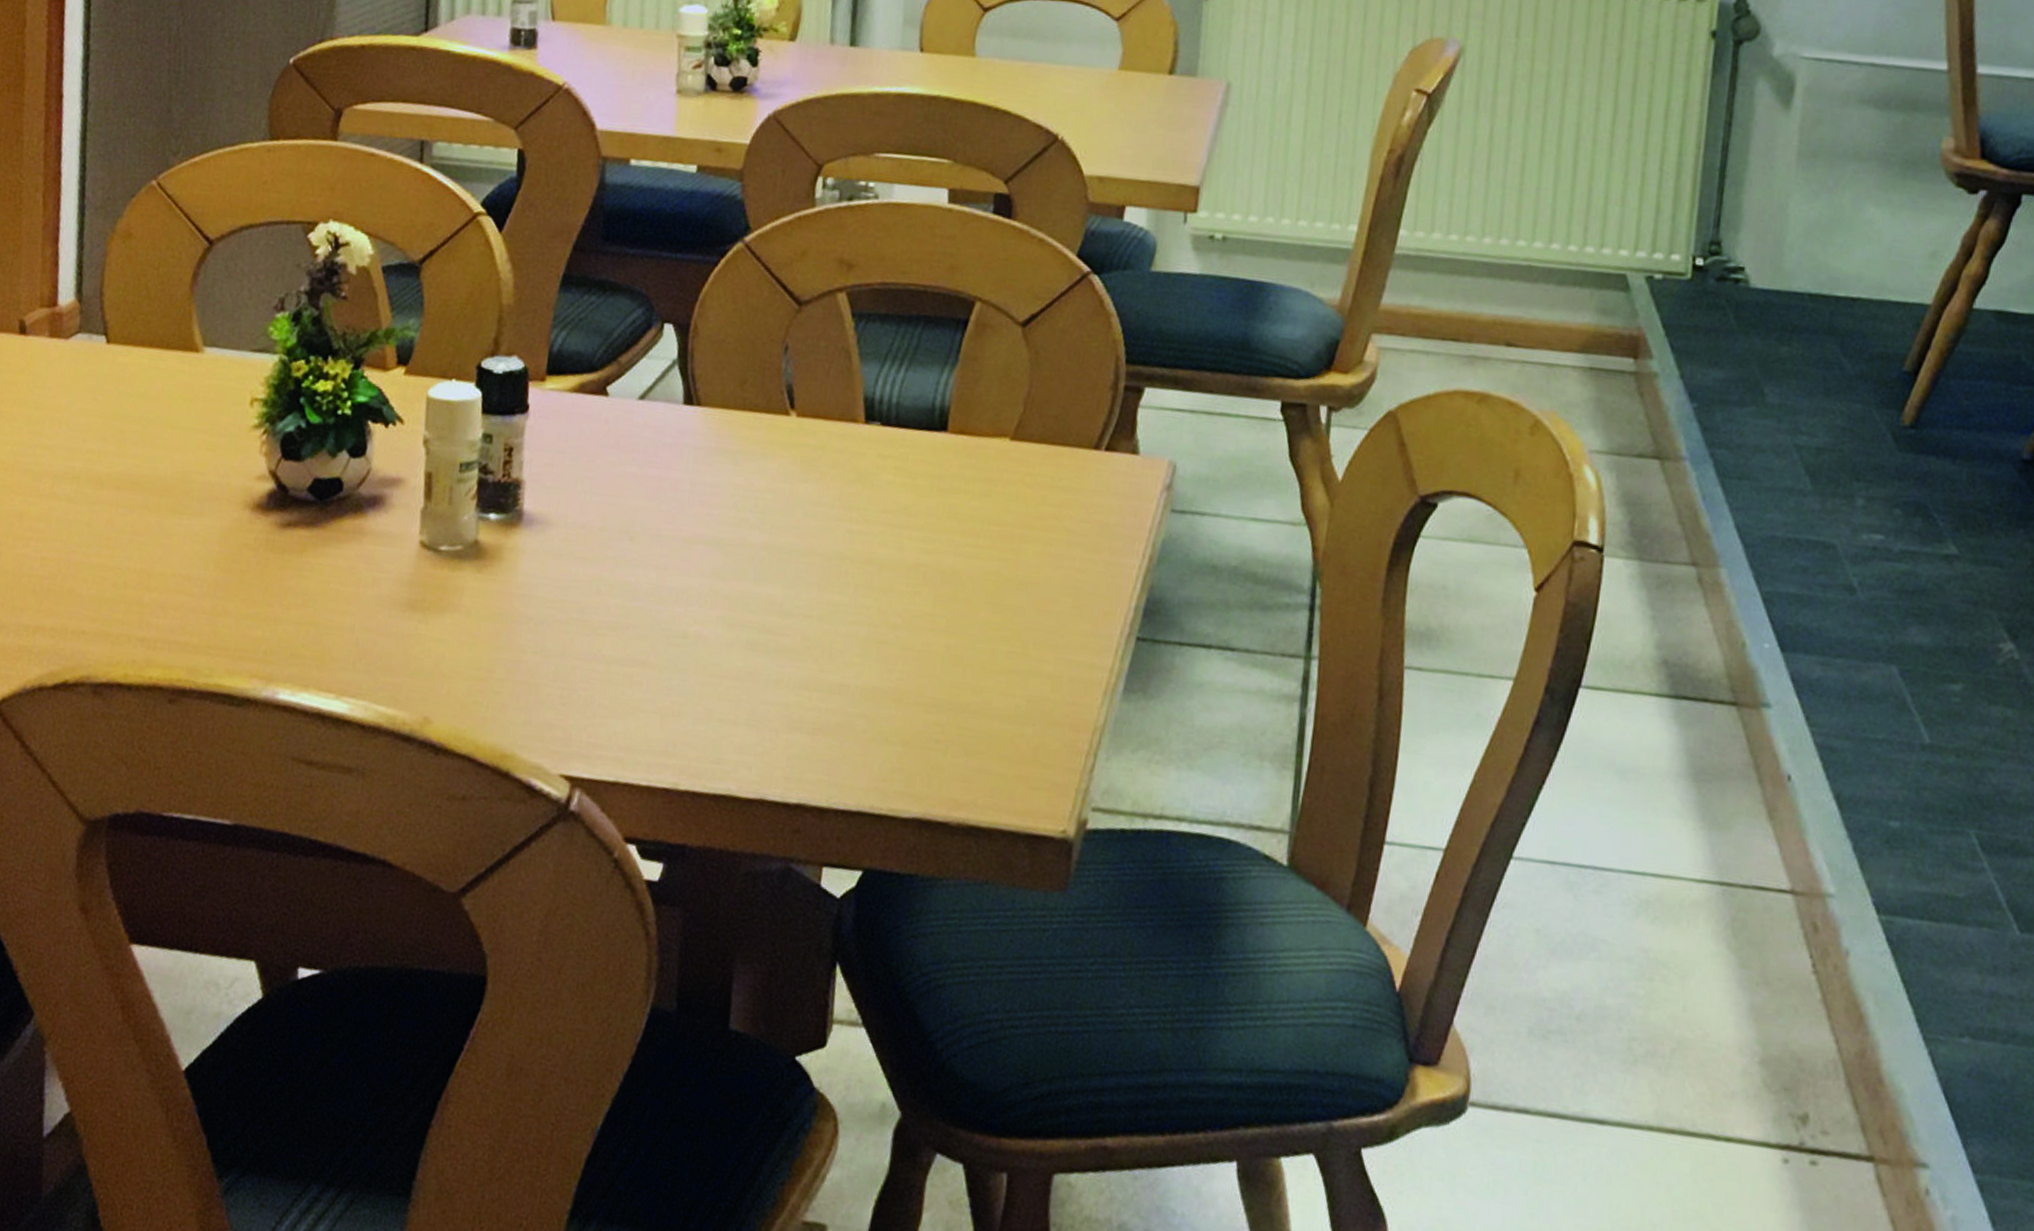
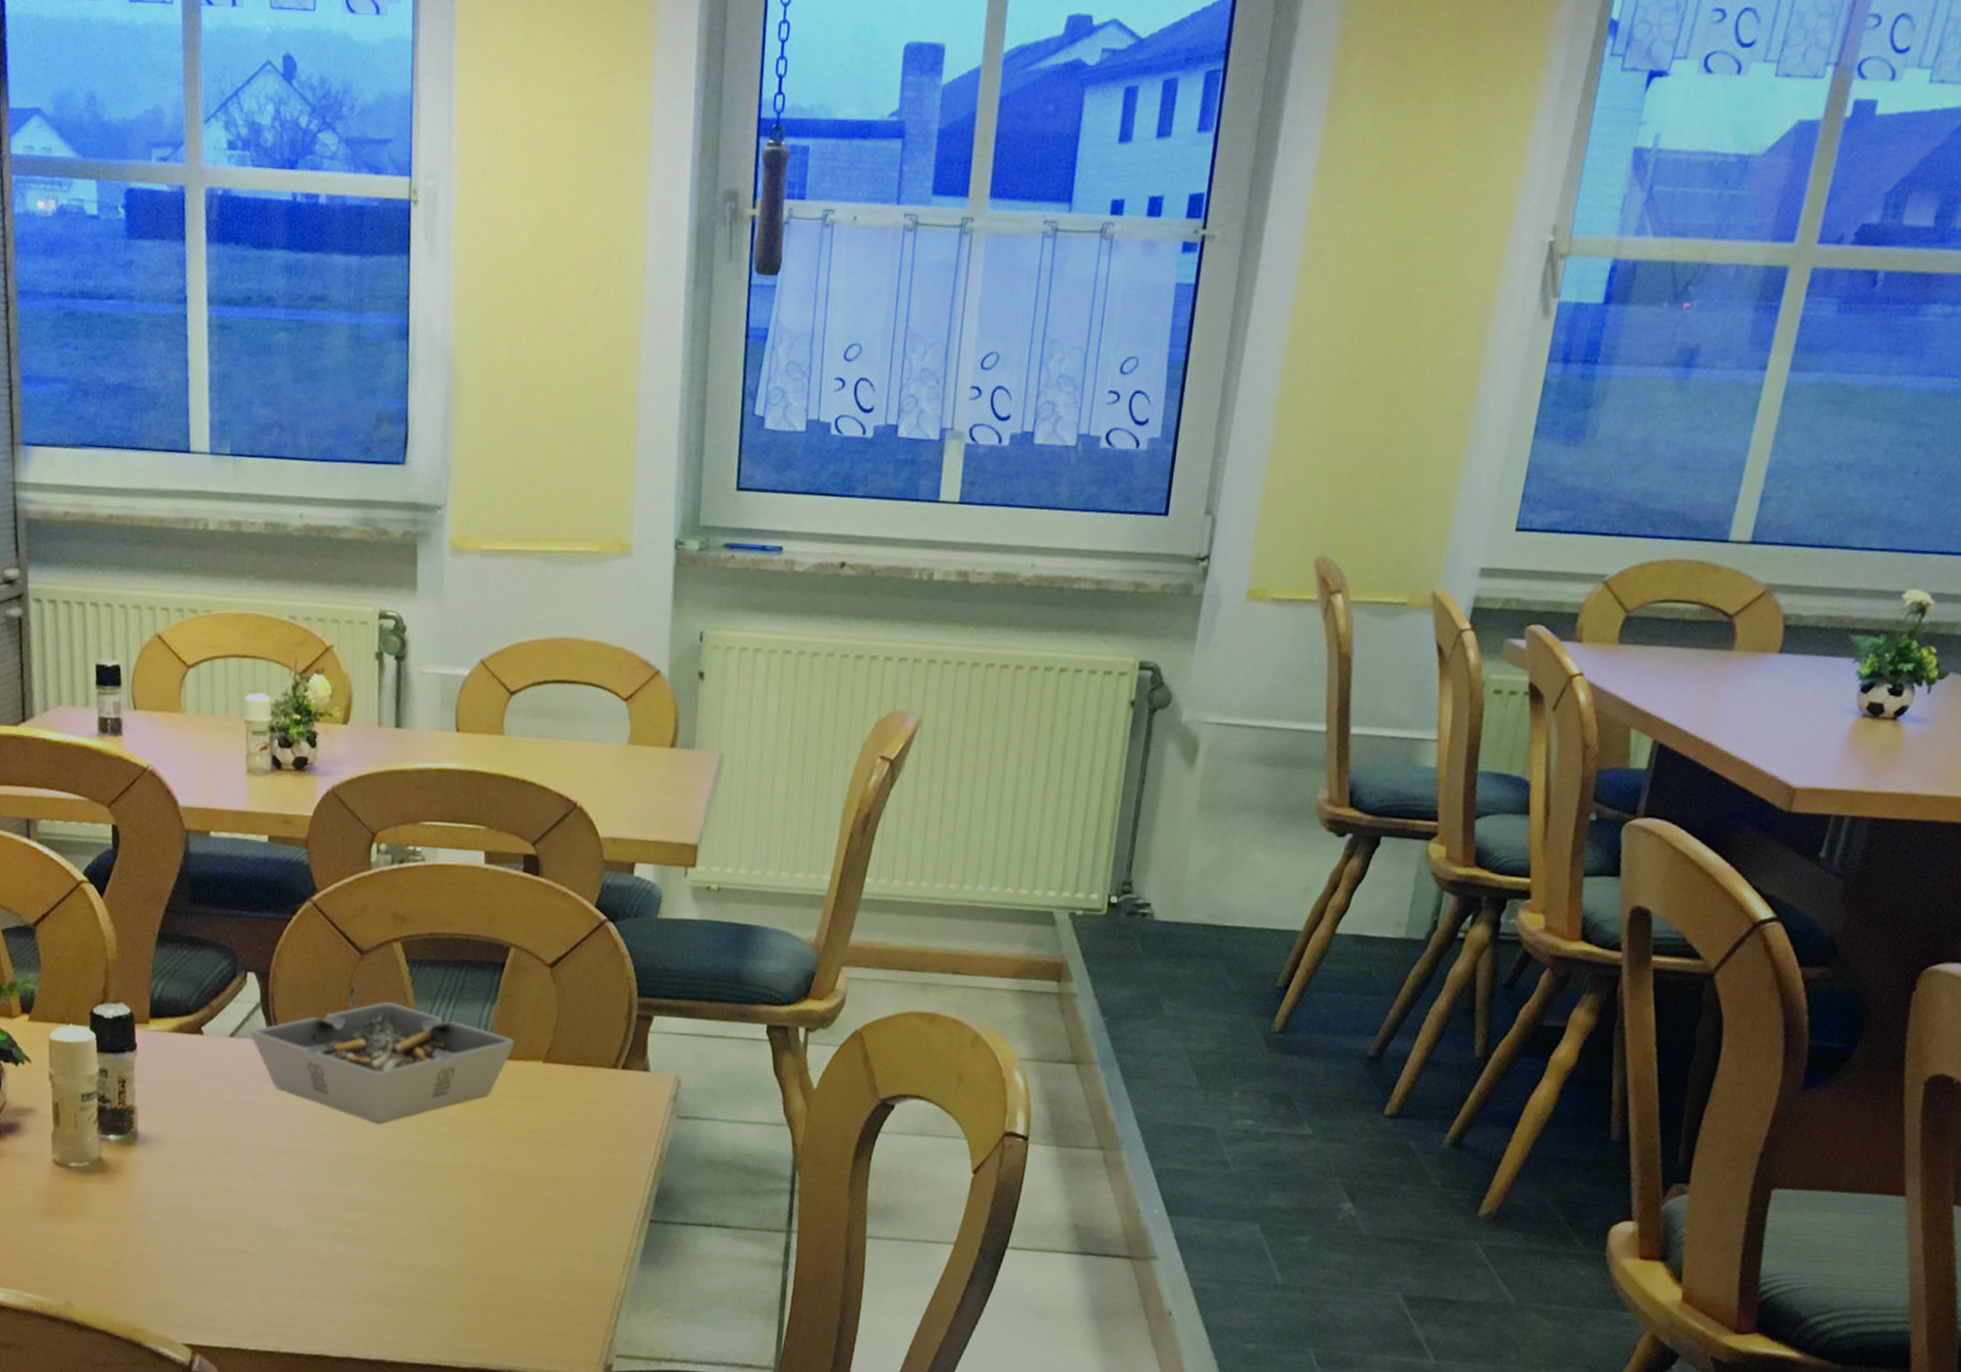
ashtray: none [663,362,978,508] -> present [250,1002,515,1123]

